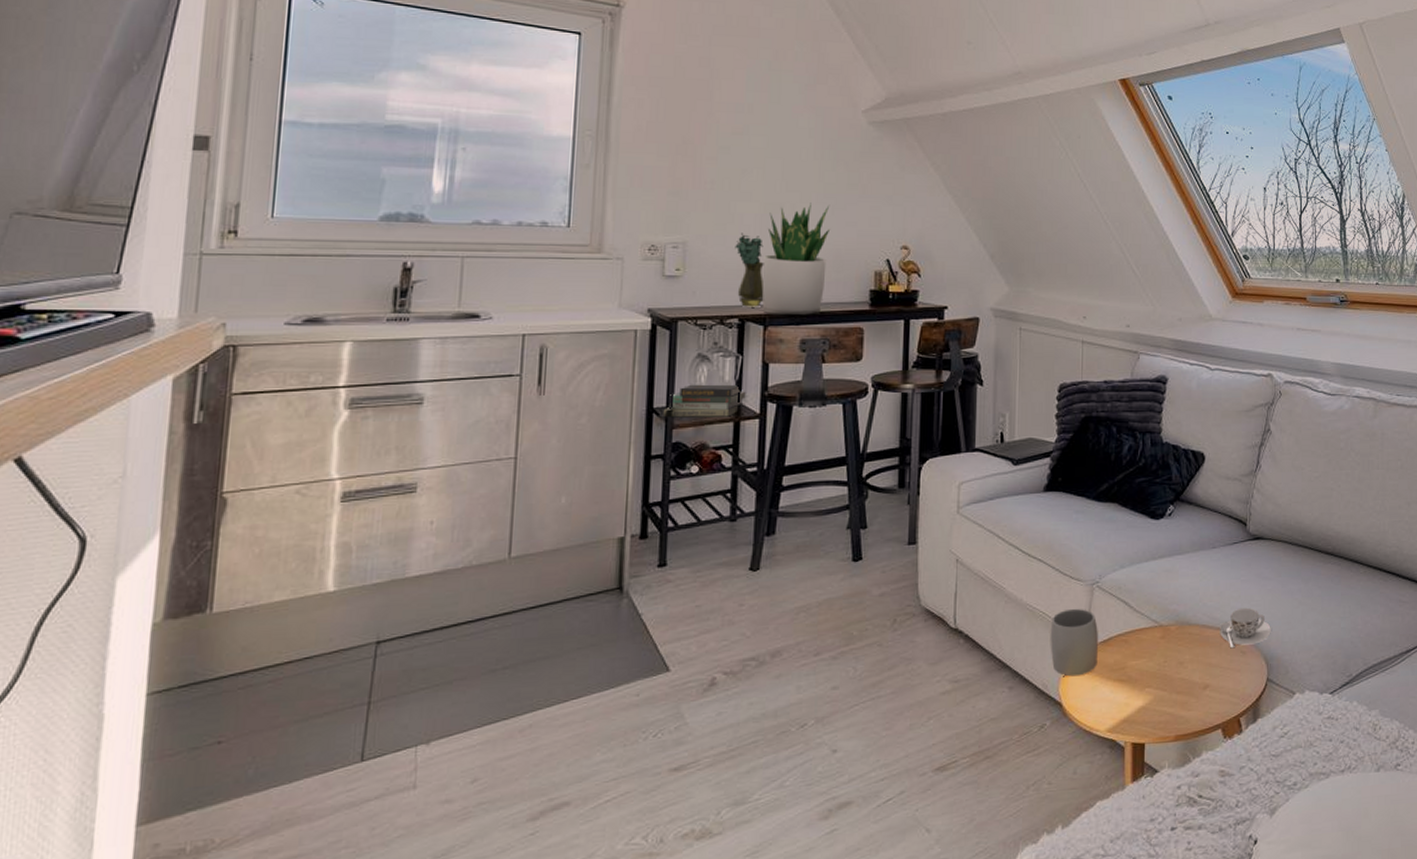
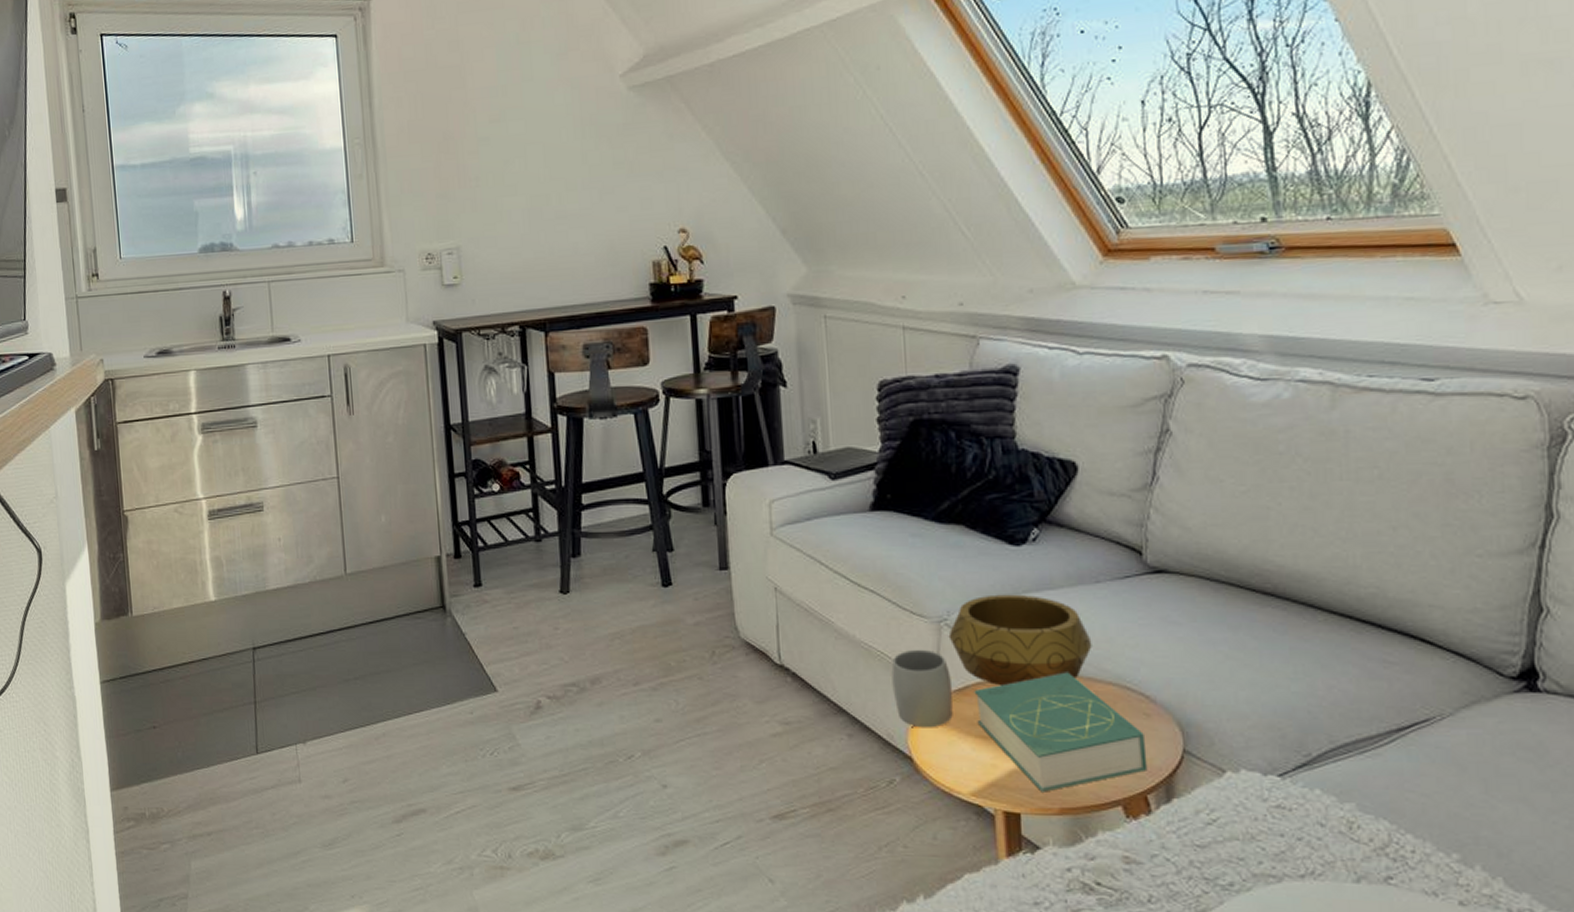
books: present [663,384,746,418] -> none [459,397,536,434]
vase: present [735,233,764,307] -> none [506,231,542,313]
planter: present [761,202,831,317] -> none [536,189,601,321]
decorative bowl: none [1099,559,1207,637] -> present [948,594,1092,687]
book: none [1115,621,1241,723] -> present [974,672,1148,792]
teacup: present [1220,607,1271,649] -> none [1112,659,1186,709]

